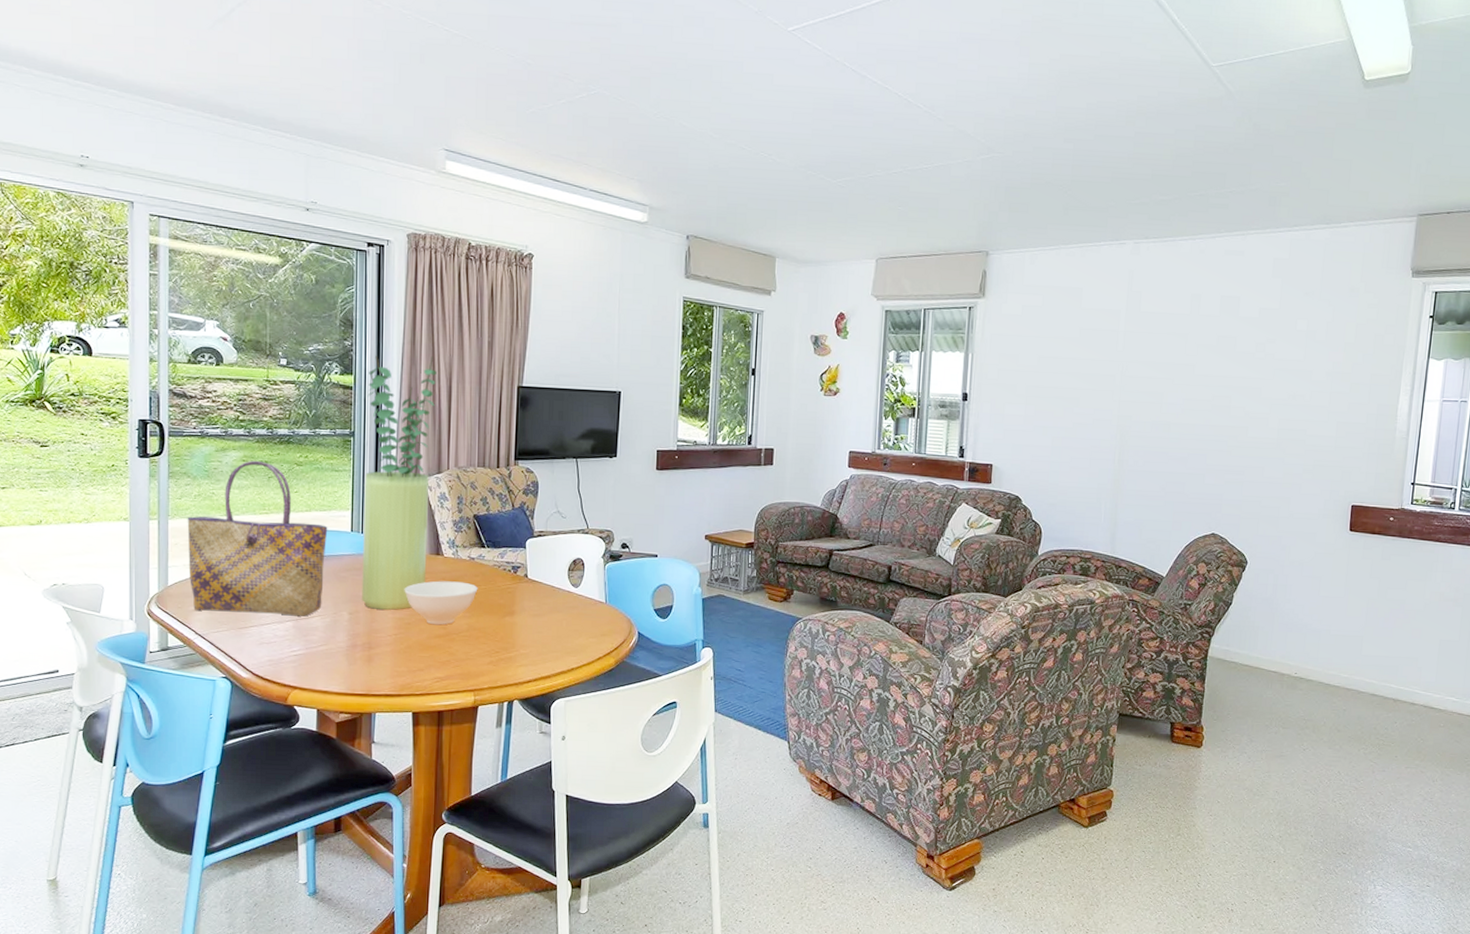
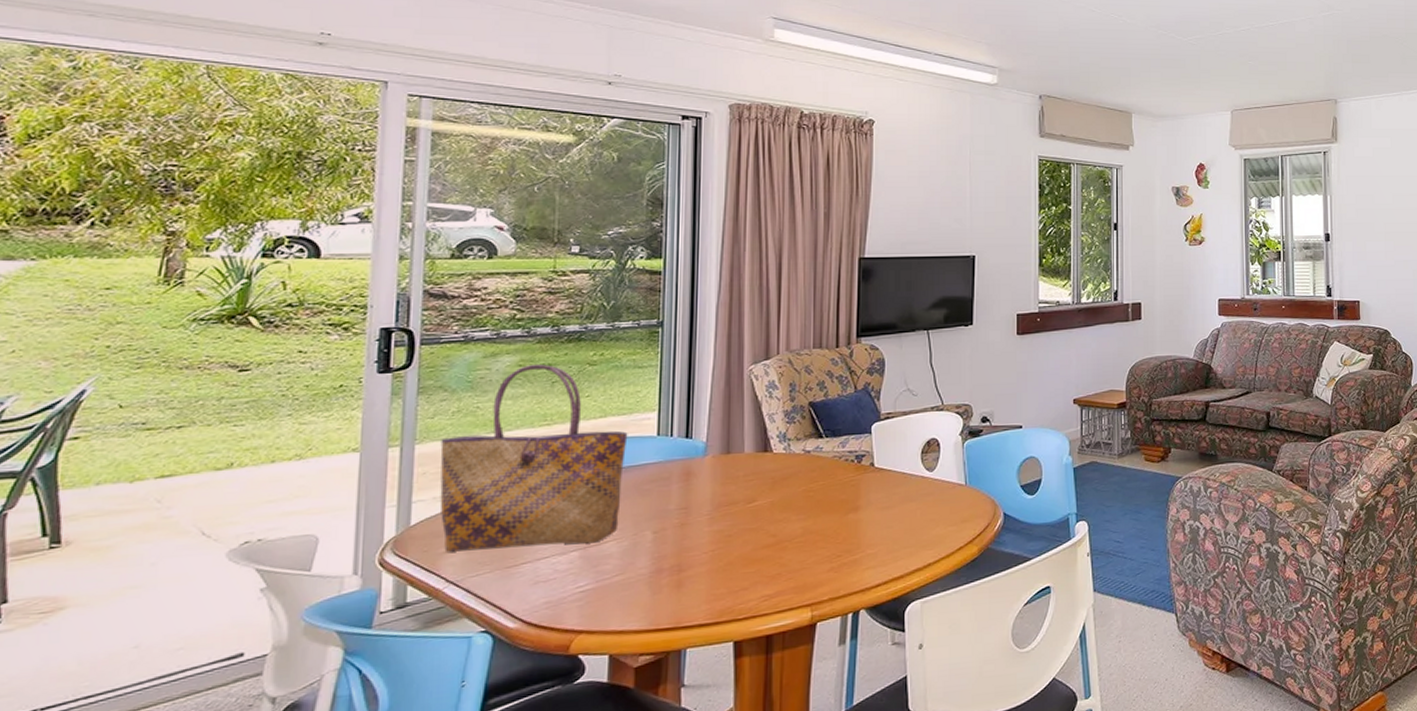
vase: present [362,355,437,610] -> none [670,232,764,524]
bowl: present [404,581,478,625] -> none [724,479,815,534]

